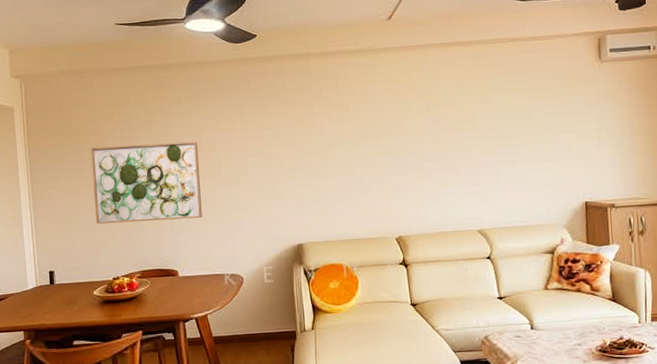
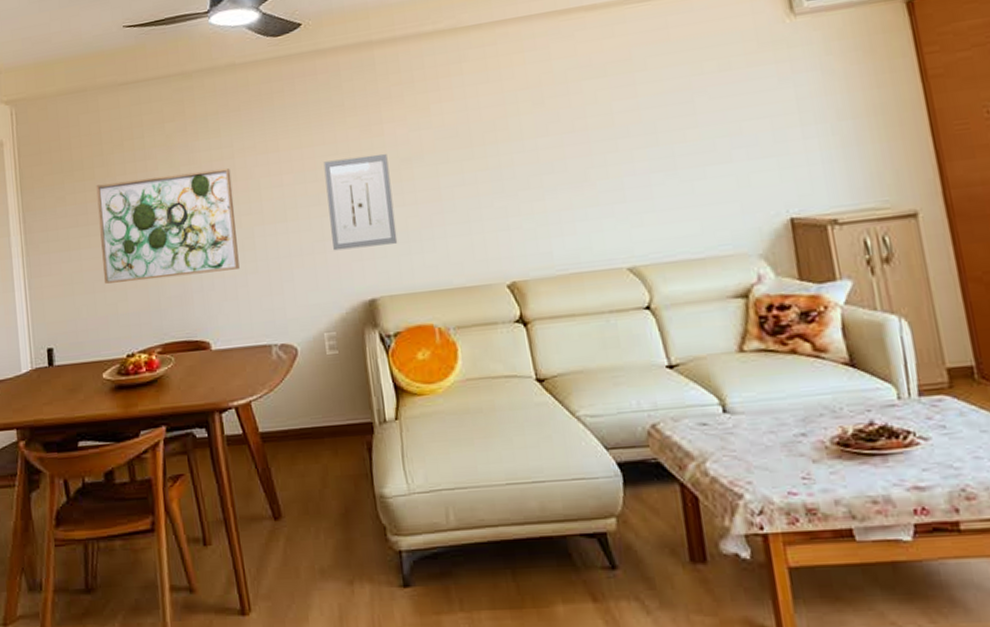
wall art: none [269,138,321,208] -> present [323,154,398,251]

